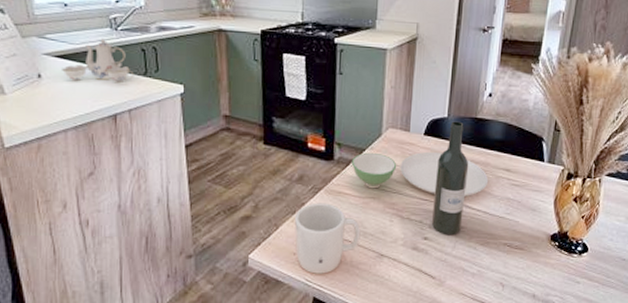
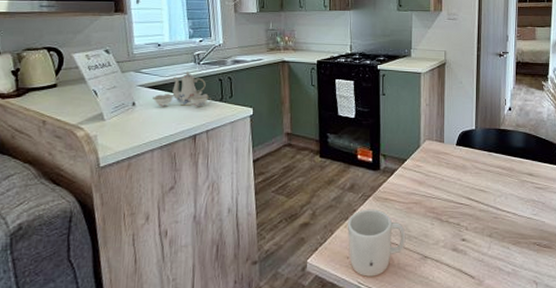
bowl: present [351,152,397,189] -> none [395,162,435,195]
plate: present [399,151,489,196] -> none [437,160,515,199]
wine bottle: present [431,121,469,234] -> none [467,132,497,235]

